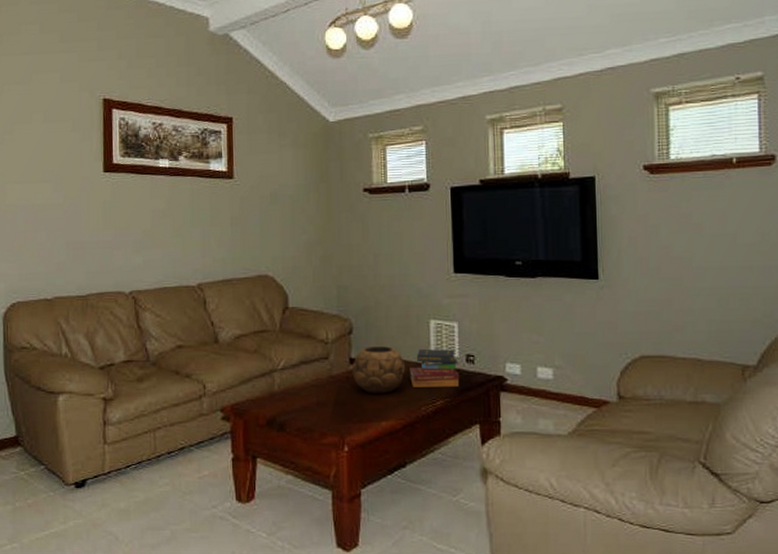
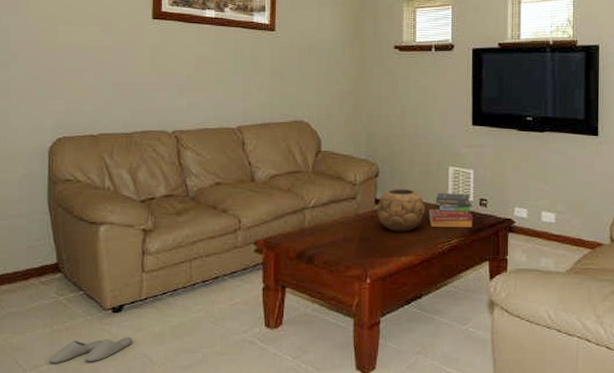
slippers: none [12,514,97,543] -> present [48,337,132,364]

